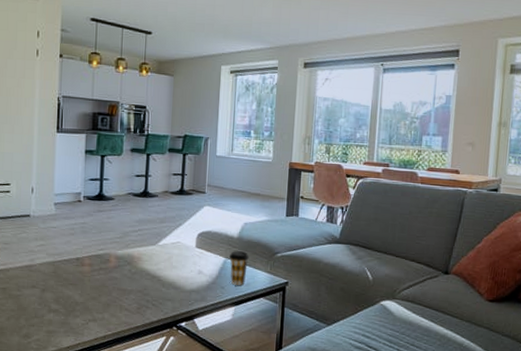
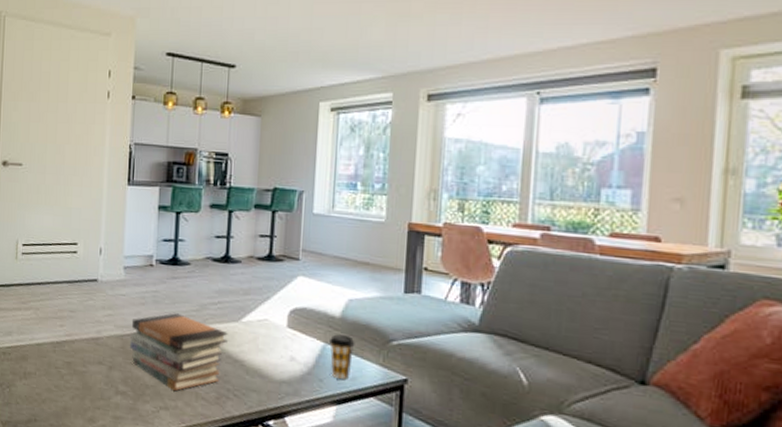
book stack: none [61,240,147,306] -> present [130,313,228,392]

